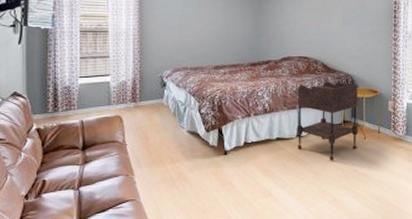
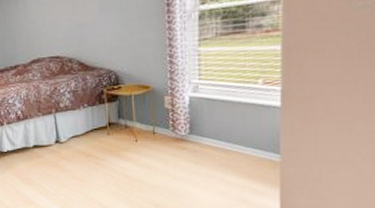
side table: present [297,81,359,161] -> none [51,80,128,167]

